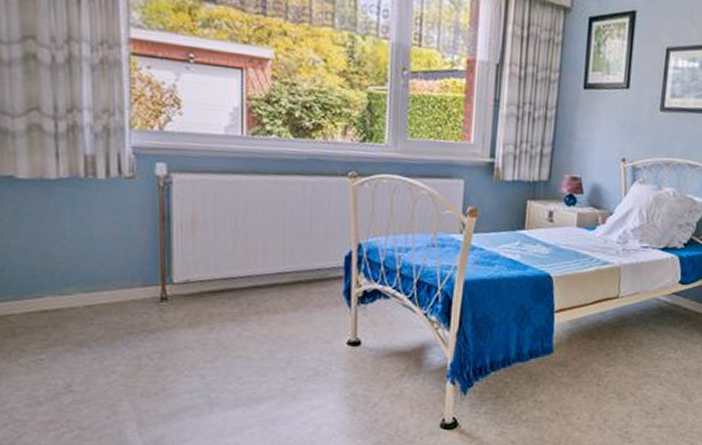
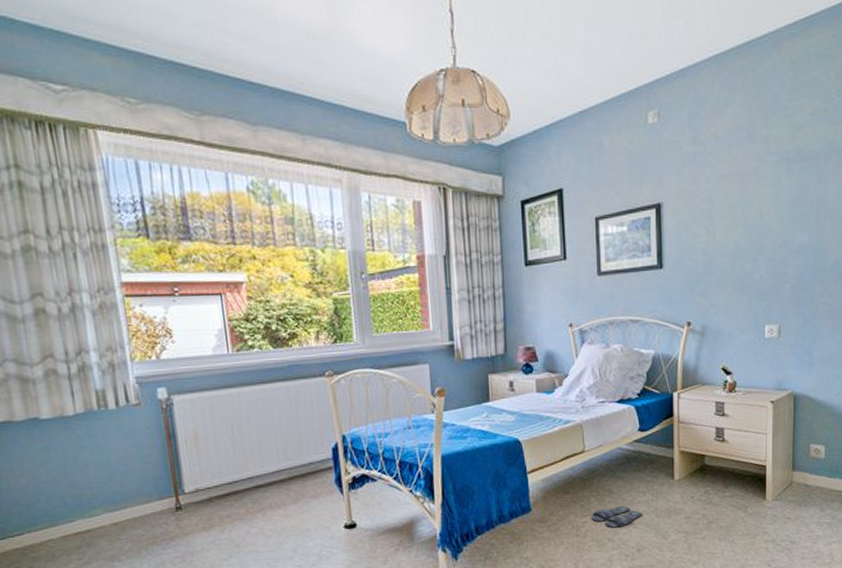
slippers: none [616,360,670,382] -> present [592,506,642,528]

